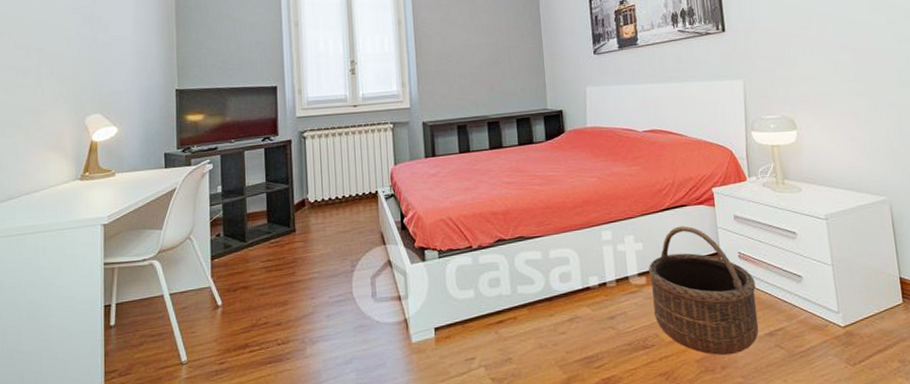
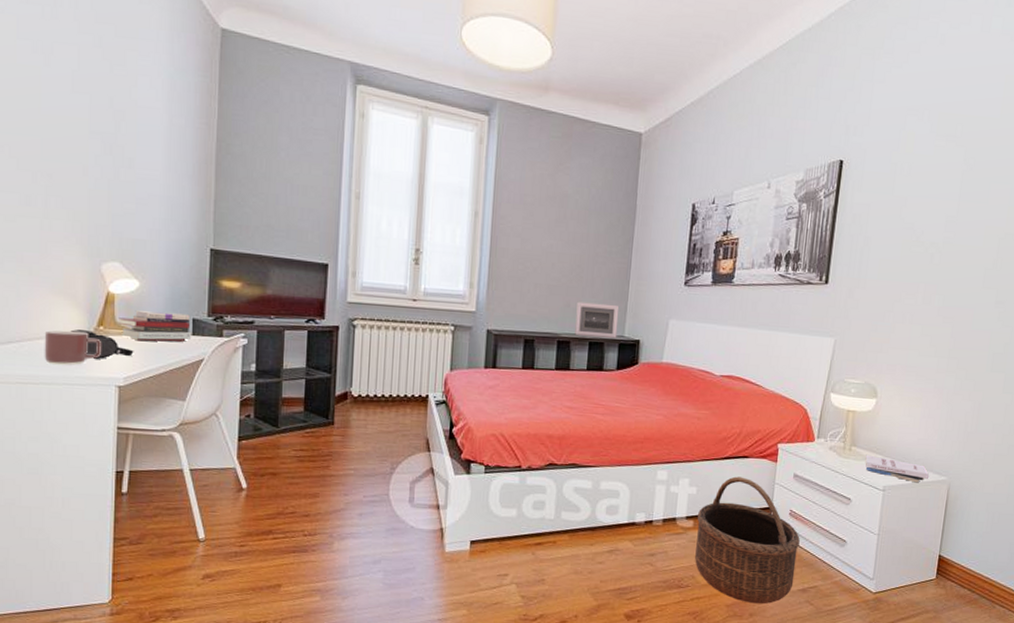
mug: none [39,179,89,214] -> present [44,330,102,366]
headphones: none [61,178,116,203] -> present [70,329,134,359]
books: none [101,149,165,181] -> present [119,310,192,342]
picture frame: none [500,81,541,116] -> present [575,301,620,339]
books: none [800,186,868,207] -> present [865,455,929,483]

